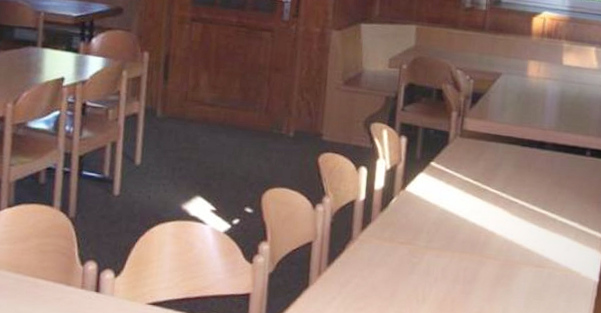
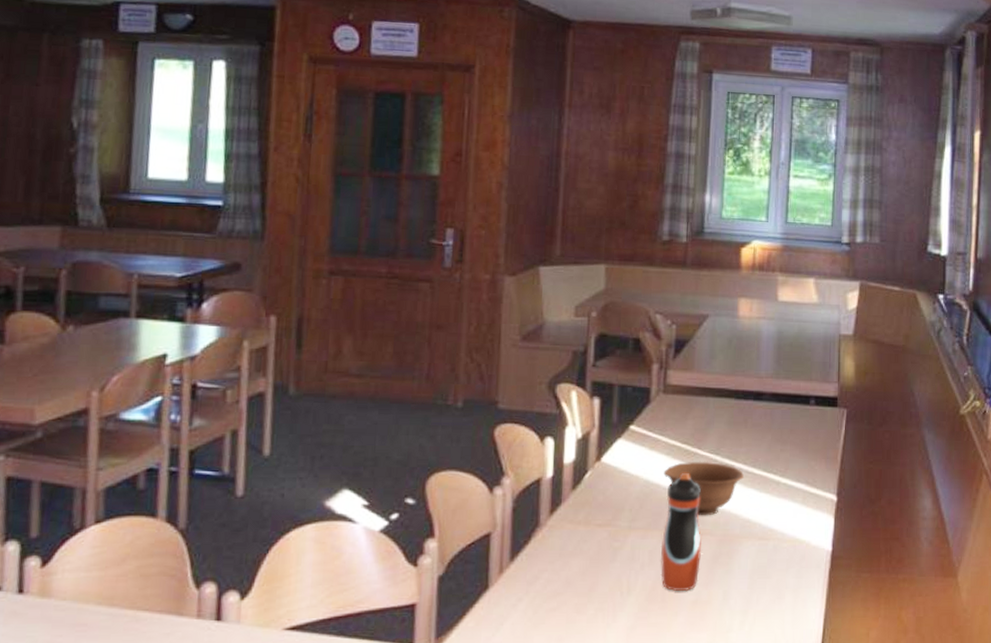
water bottle: none [451,205,488,305] -> present [660,473,701,592]
bowl: none [457,196,525,243] -> present [663,461,744,516]

